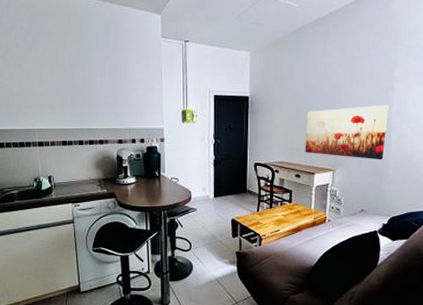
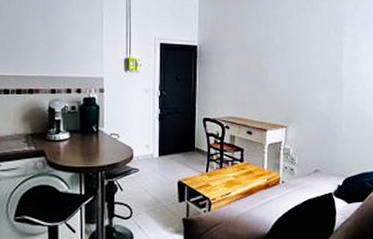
wall art: present [305,104,389,160] -> none [256,59,340,117]

